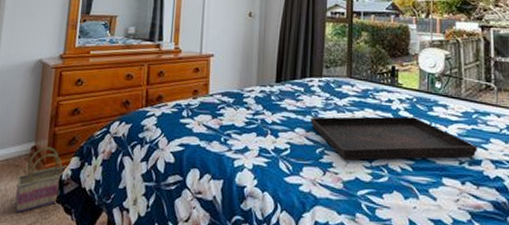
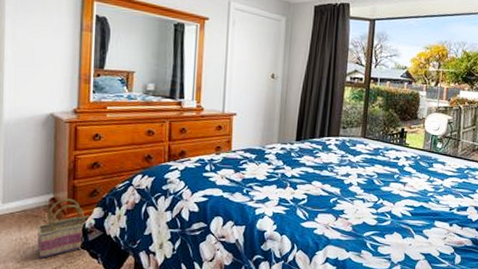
serving tray: present [310,116,477,160] -> none [326,171,465,208]

